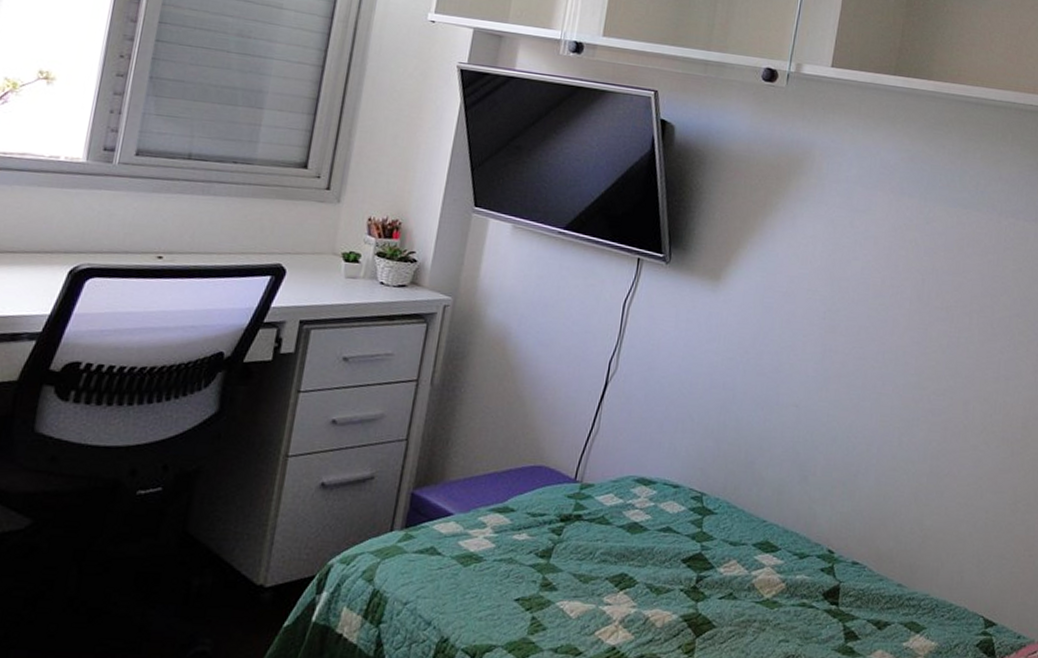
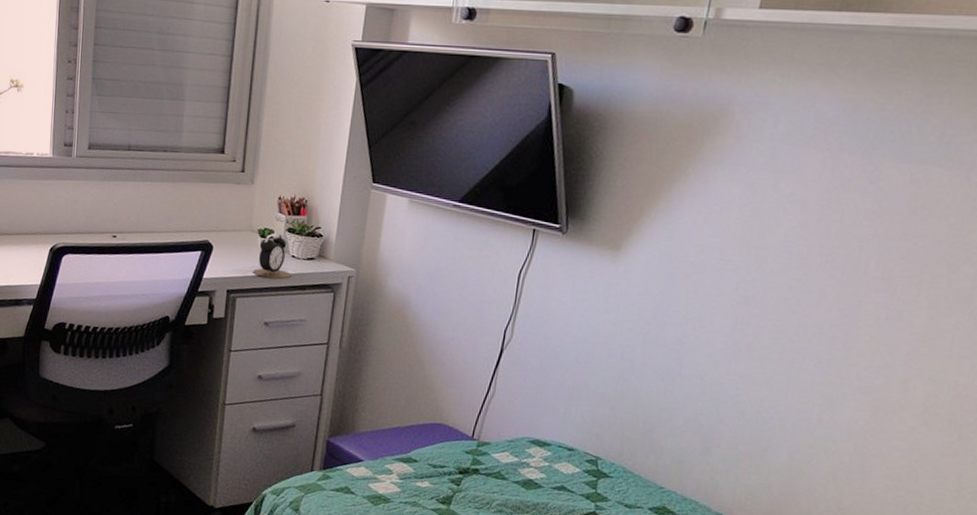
alarm clock: none [333,258,378,308] -> present [253,234,291,279]

